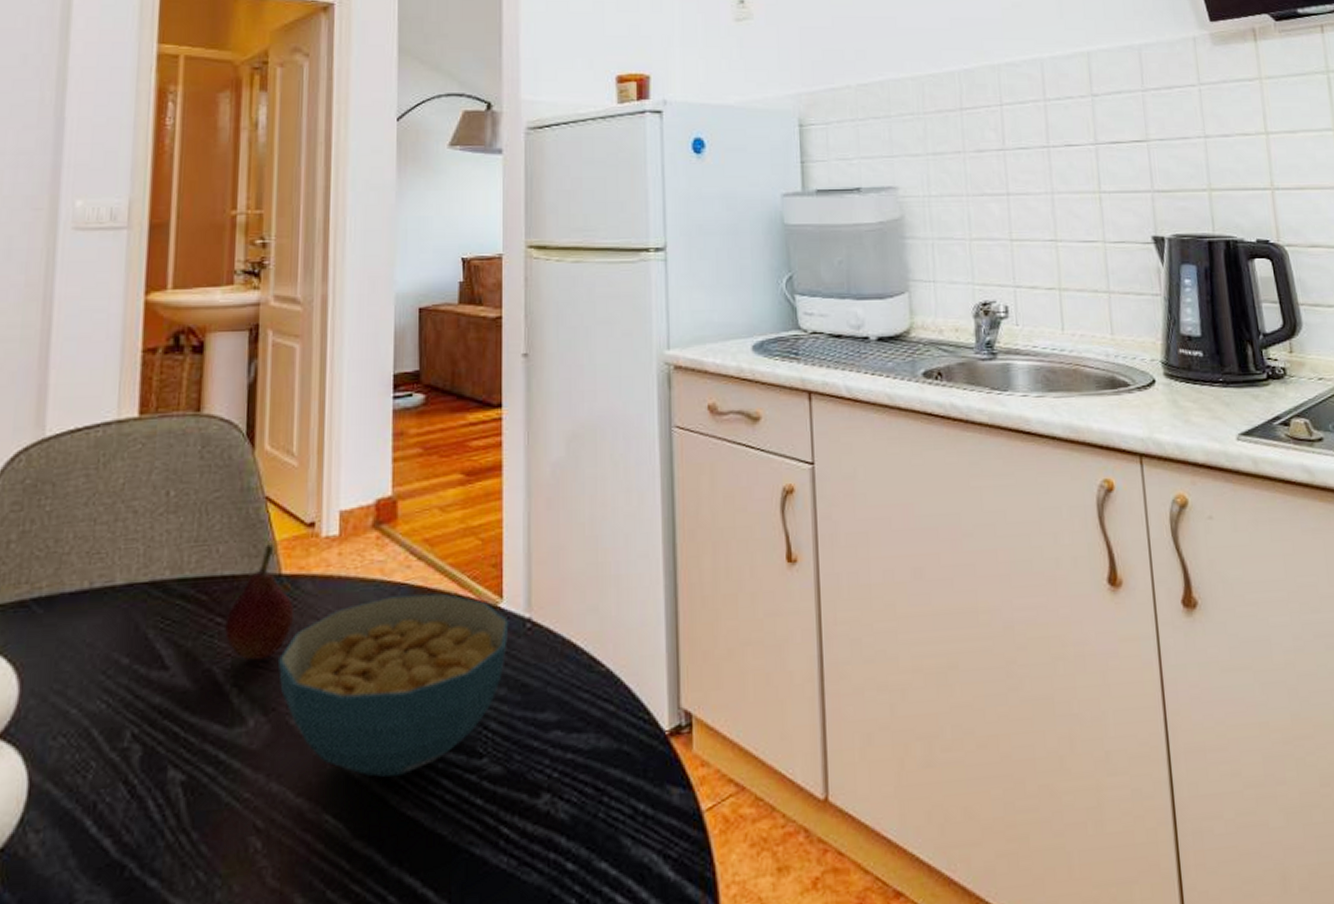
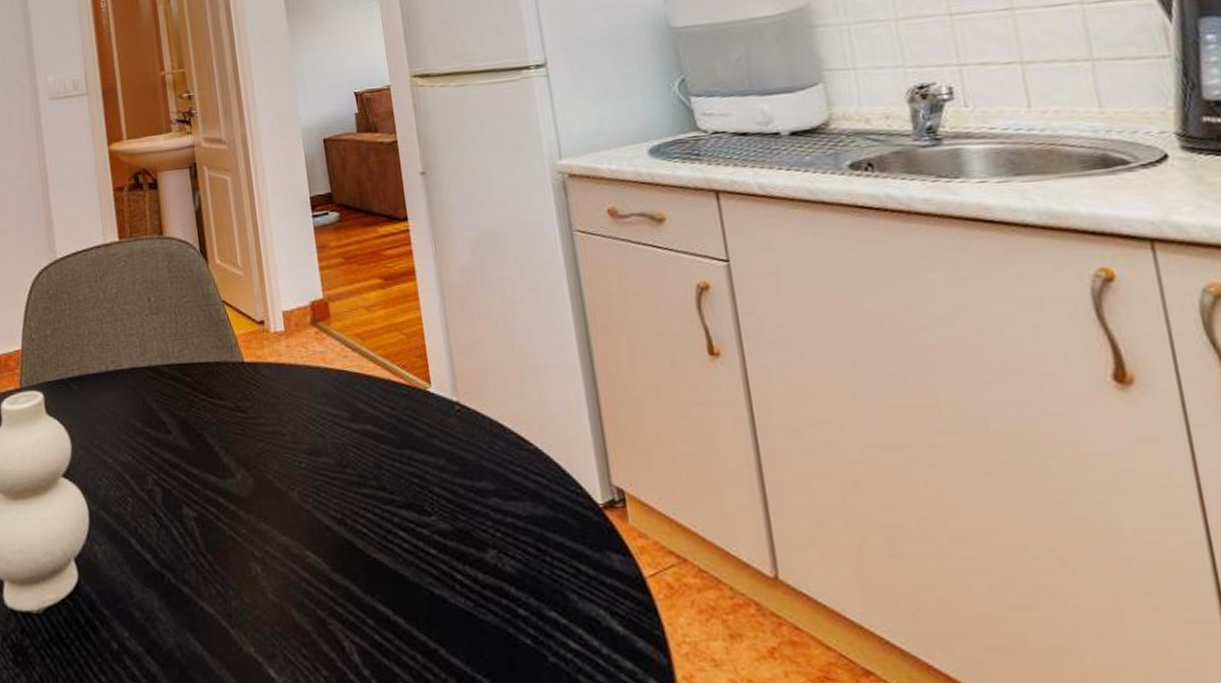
fruit: present [223,542,295,662] -> none [207,337,259,430]
cereal bowl: present [277,593,509,778] -> none [251,379,440,526]

